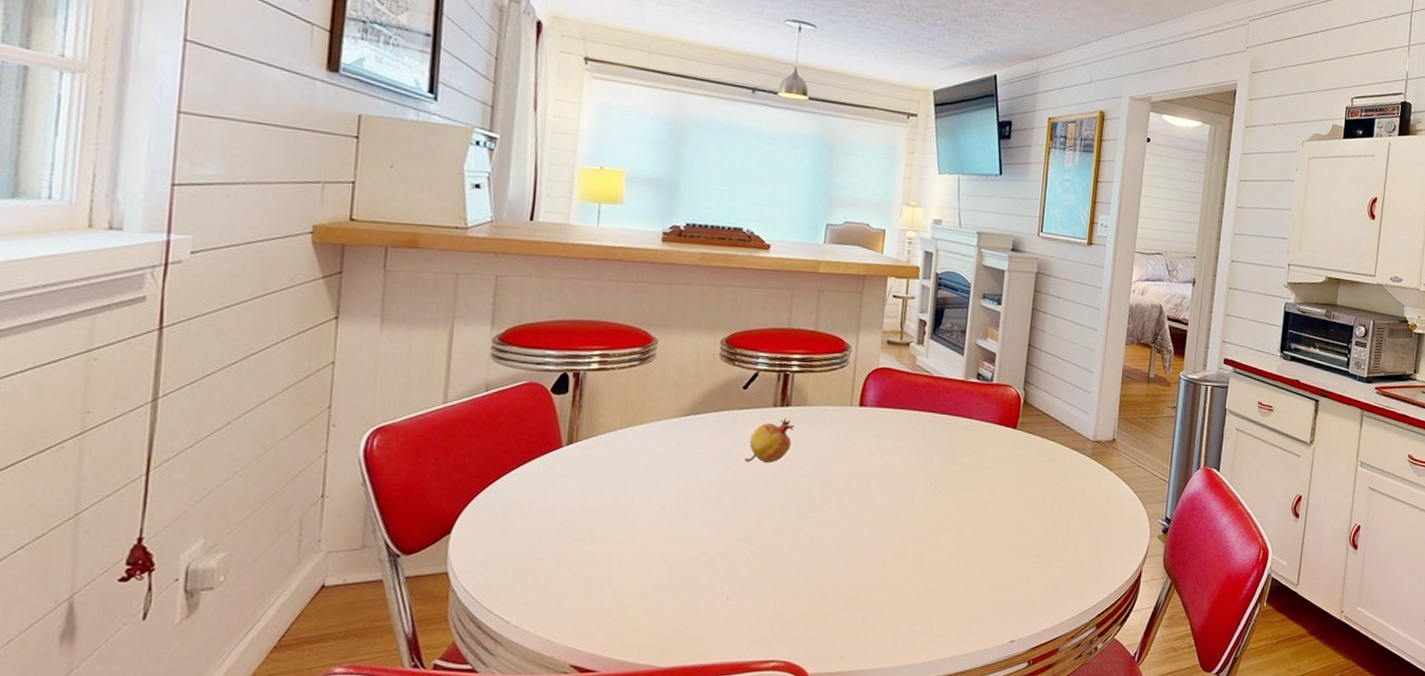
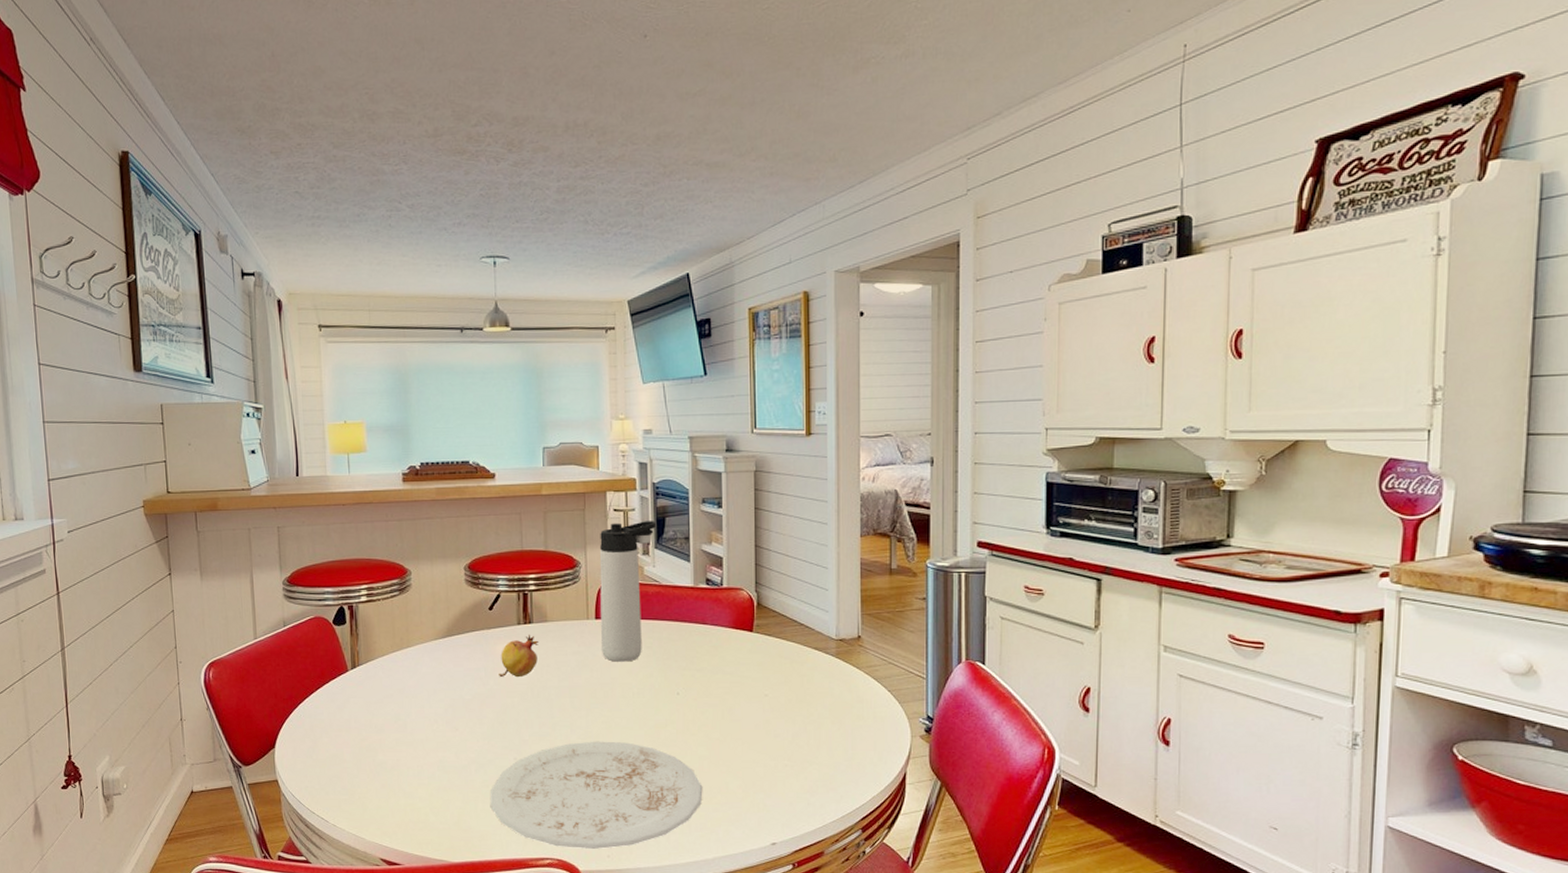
plate: none [714,534,949,651] -> present [490,741,703,850]
thermos bottle: none [861,309,935,452] -> present [599,521,657,662]

